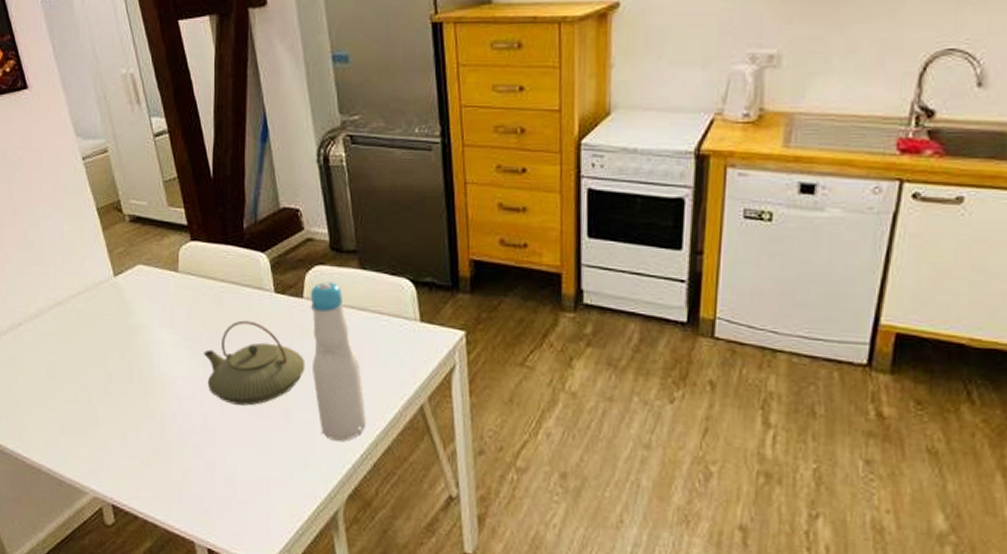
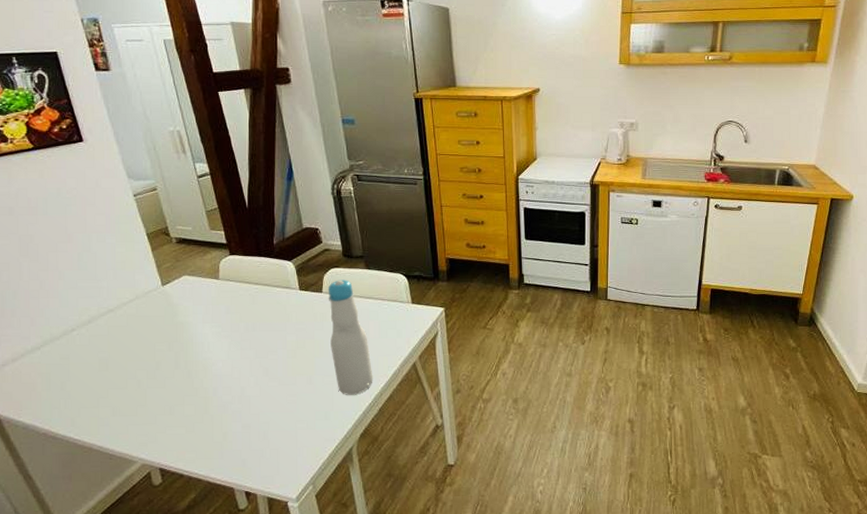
teapot: present [204,320,305,406] -> none [241,312,325,377]

